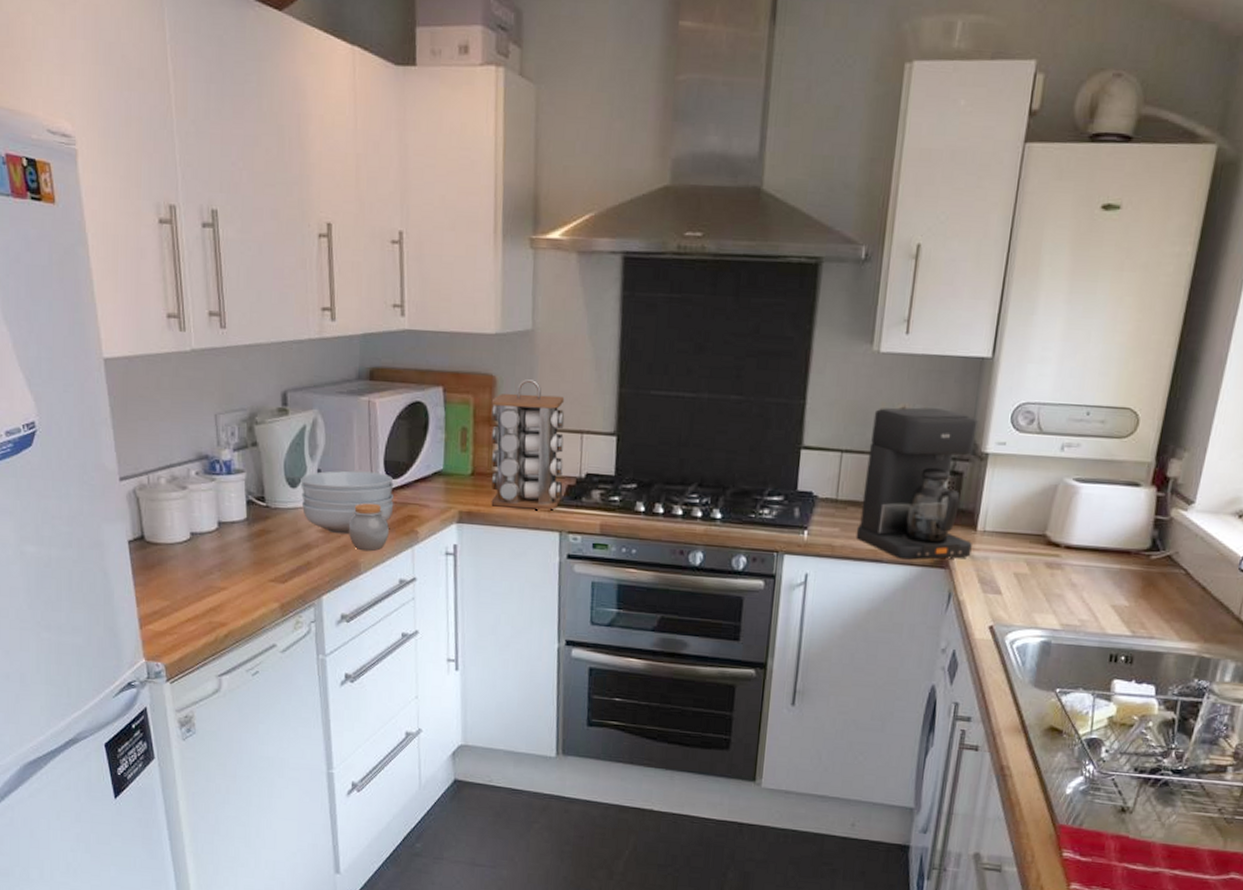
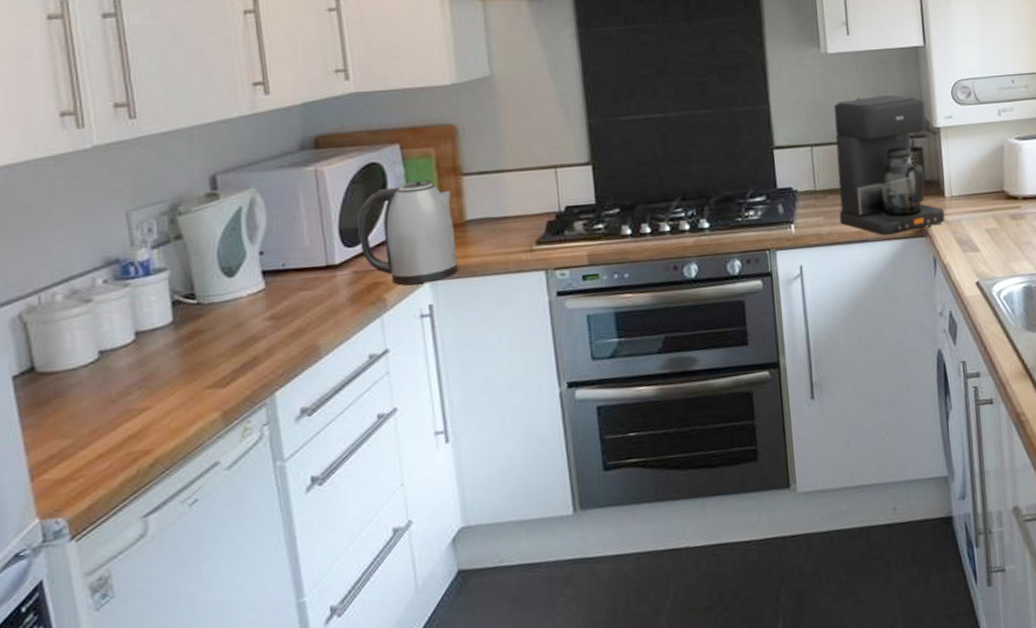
bowl: present [299,470,395,535] -> none [237,243,355,319]
jar: present [348,503,390,552] -> none [301,277,353,333]
kettle: none [400,425,484,525] -> present [357,180,459,286]
spice rack: present [491,378,565,511] -> none [454,122,544,257]

